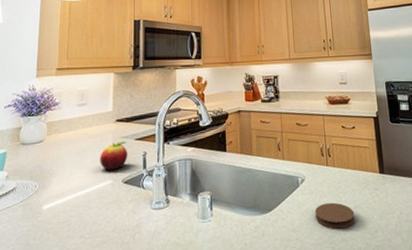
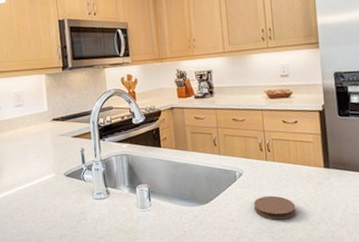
fruit: present [100,141,128,171] -> none [41,139,67,165]

